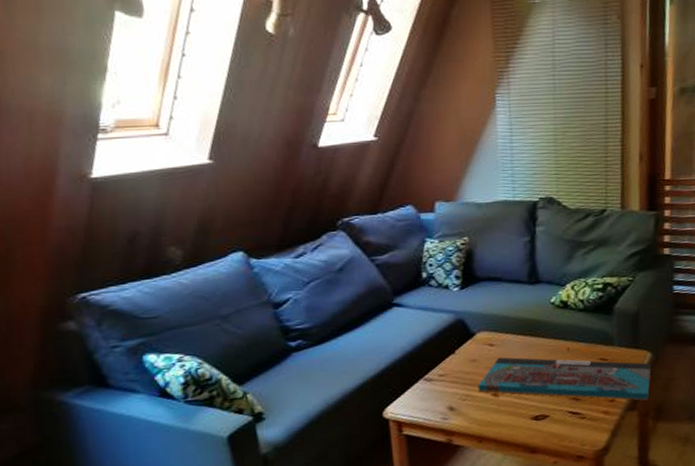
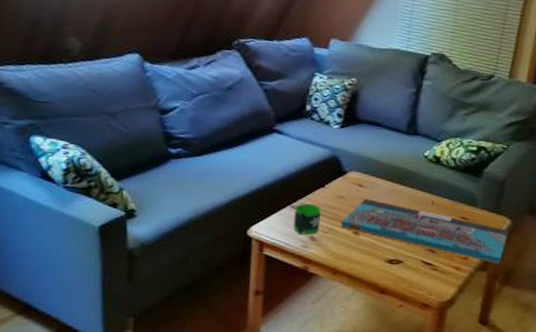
mug: none [428,372,457,408] -> present [293,203,321,236]

